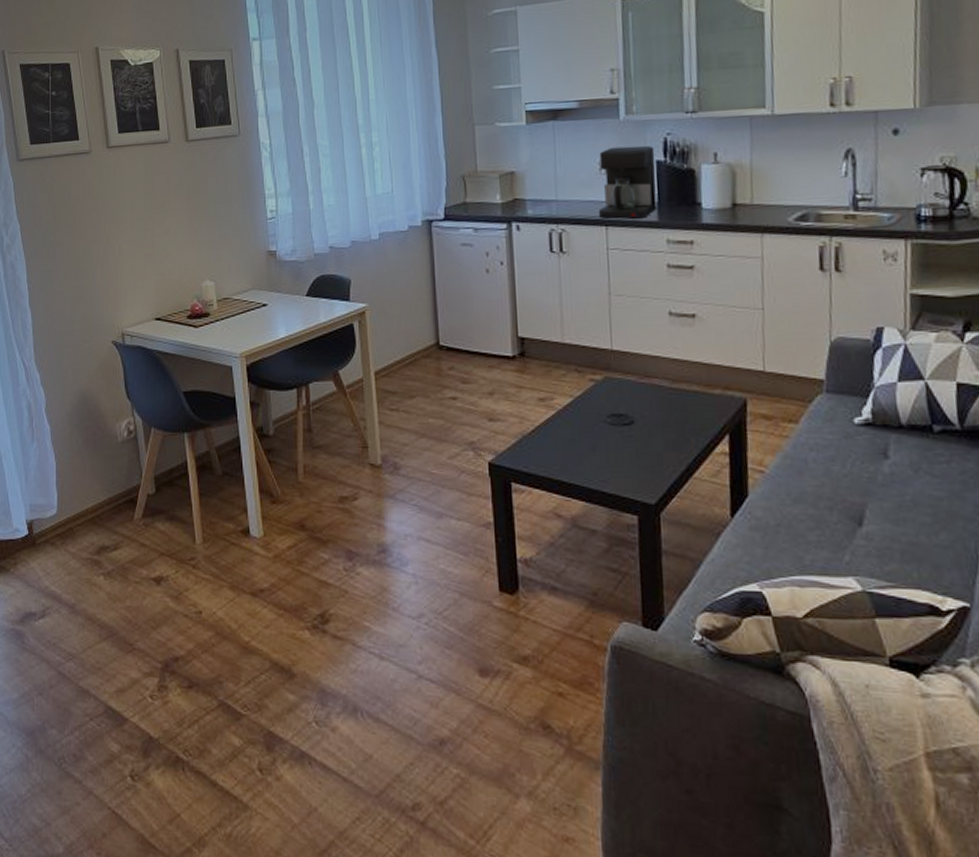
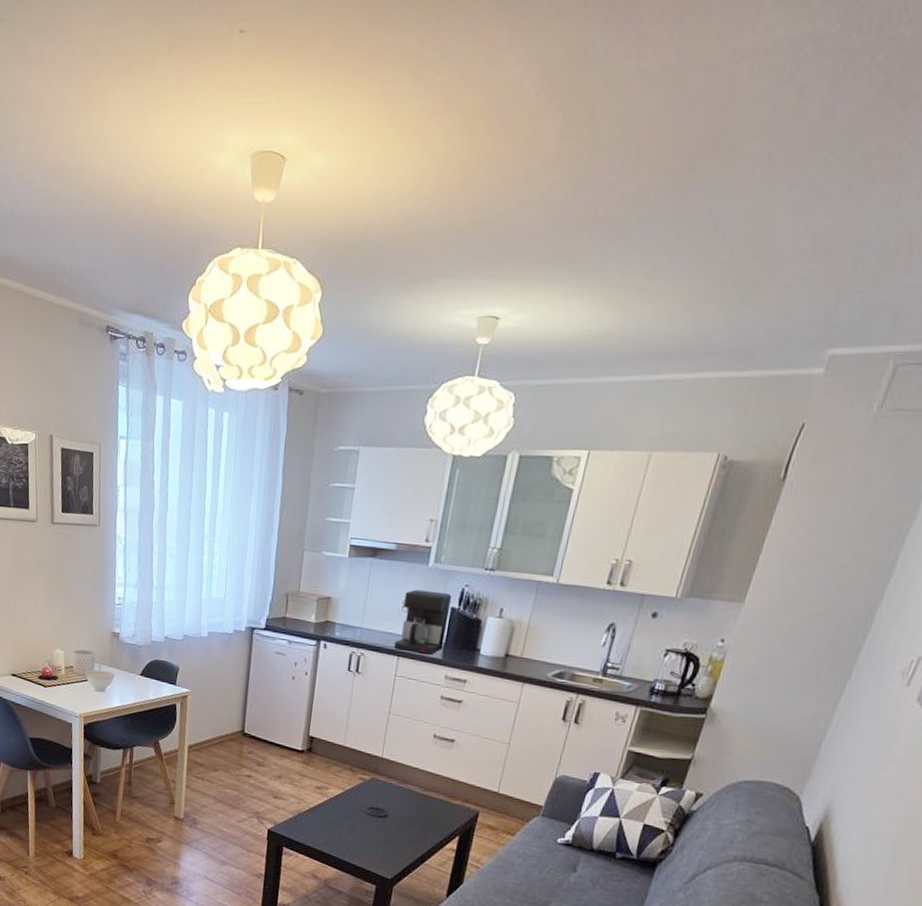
mug: none [224,275,260,308] -> present [72,649,102,676]
bowl: none [242,296,277,323] -> present [85,670,115,692]

